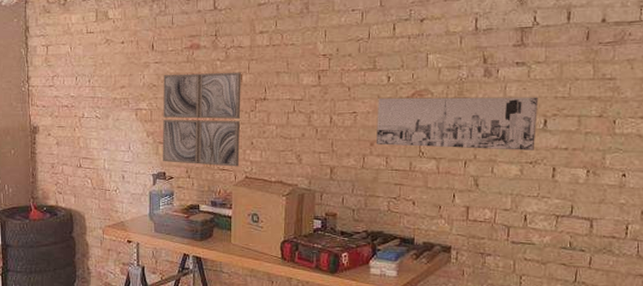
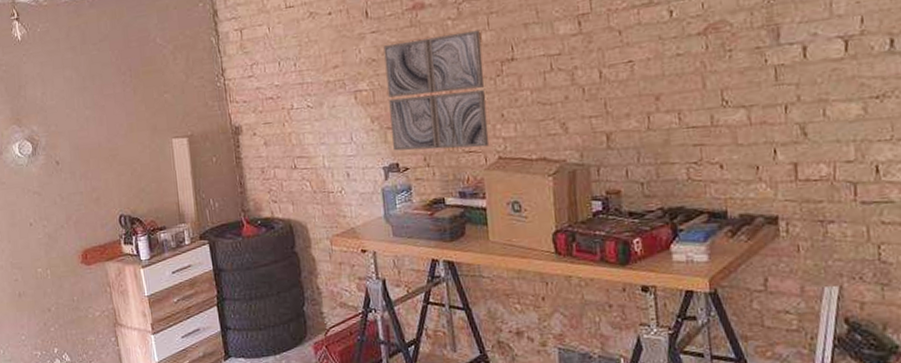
wall art: present [376,97,539,150] -> none [659,10,881,98]

